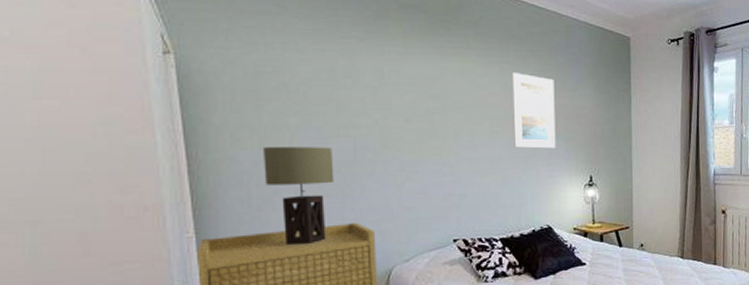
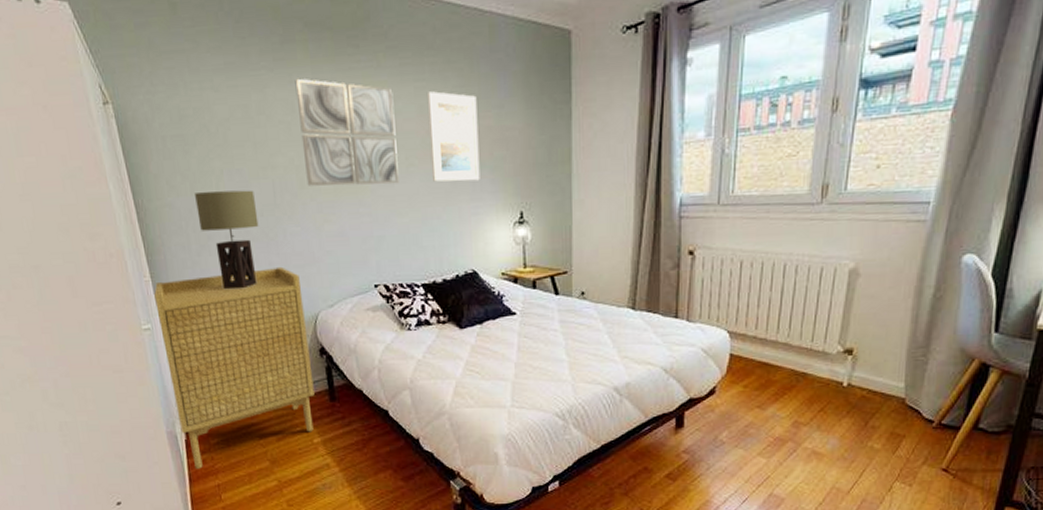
wall art: none [386,49,482,148] -> present [295,78,399,186]

